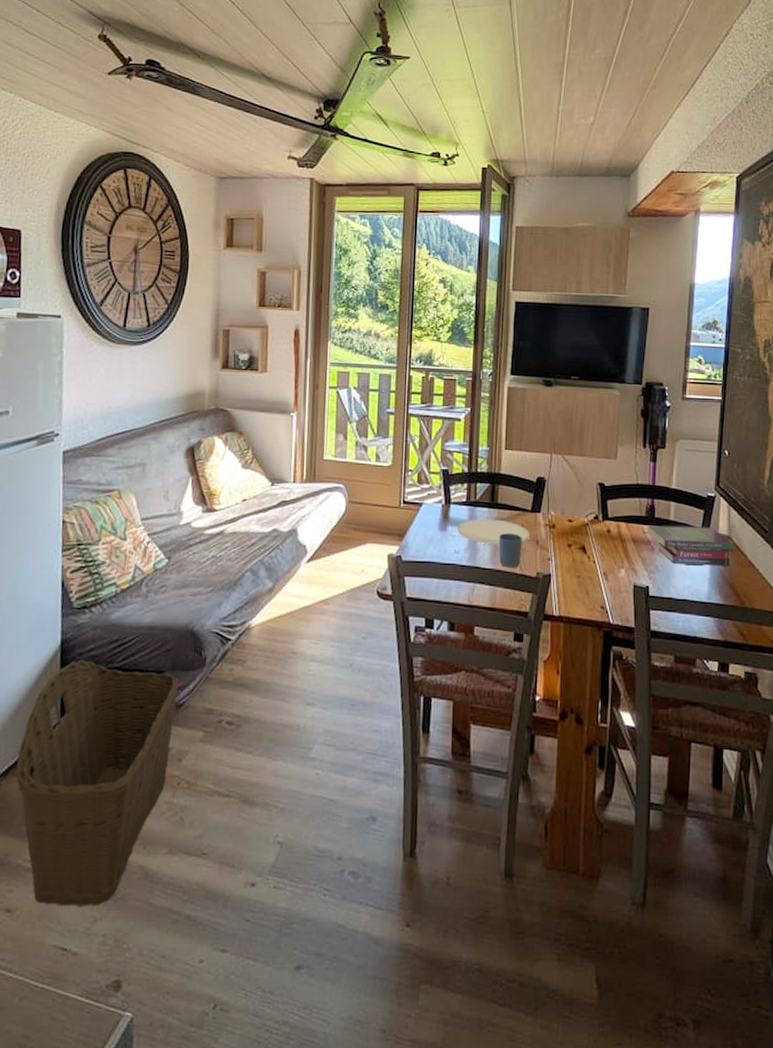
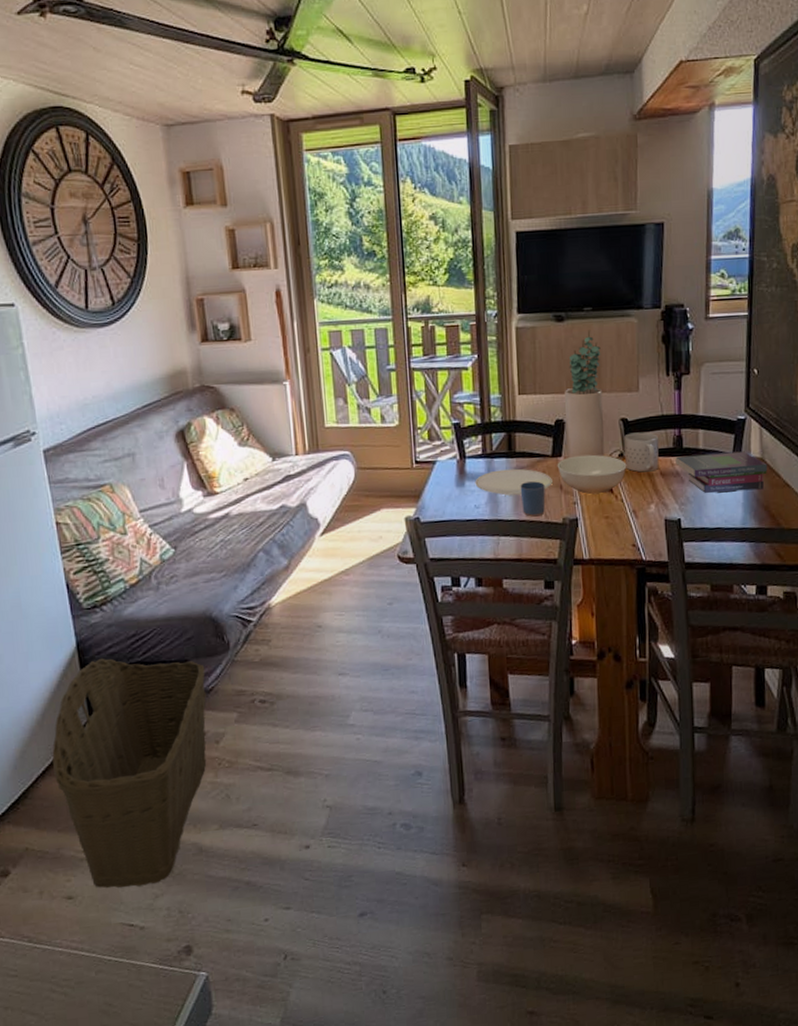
bowl: none [535,513,601,553] -> present [557,454,627,495]
vase: none [545,397,584,517] -> present [565,329,604,459]
mug: none [600,497,633,537] -> present [624,432,660,473]

